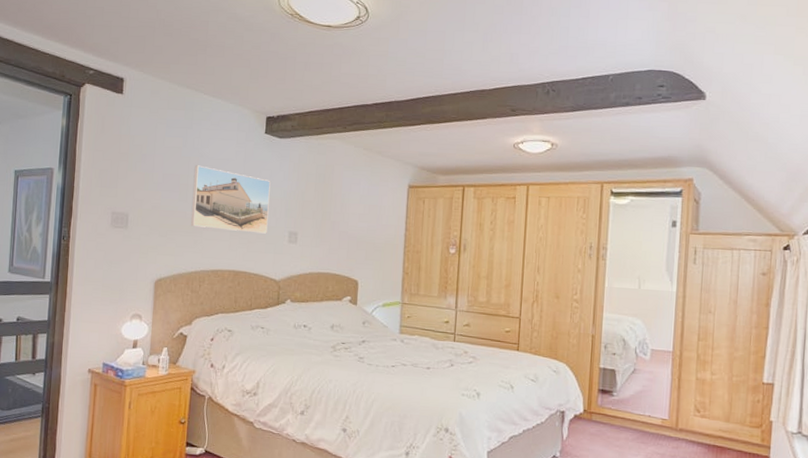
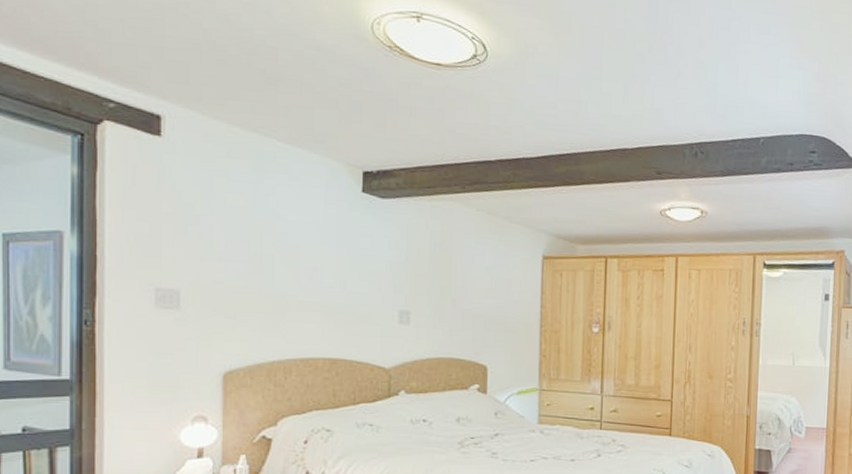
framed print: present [191,165,271,234] -> none [268,229,372,314]

